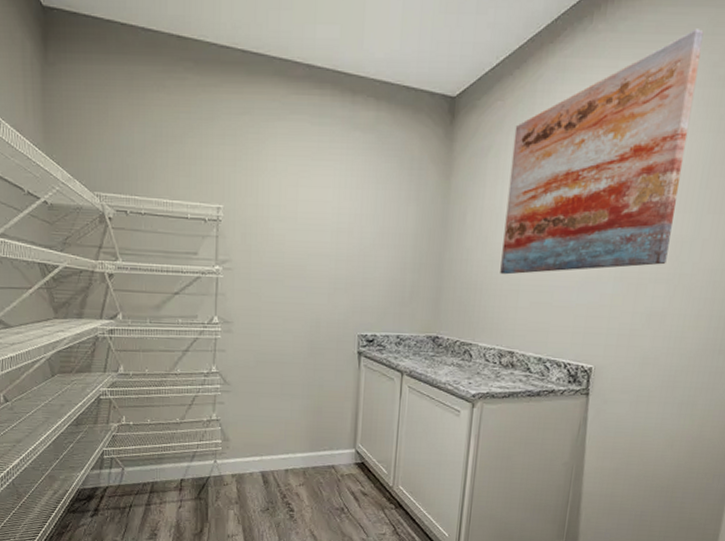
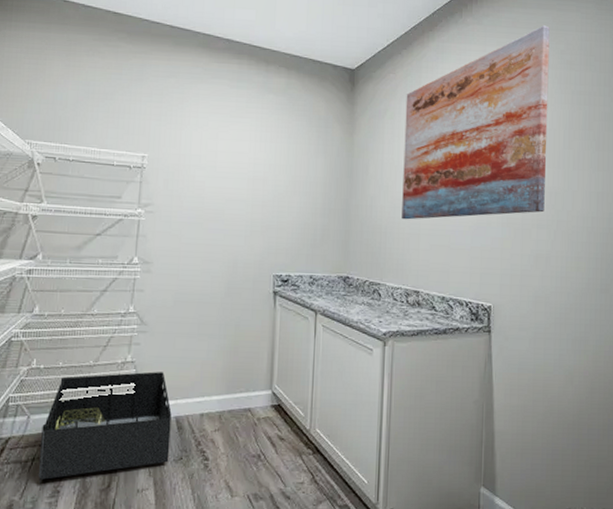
storage bin: none [136,429,257,528] -> present [37,372,172,485]

